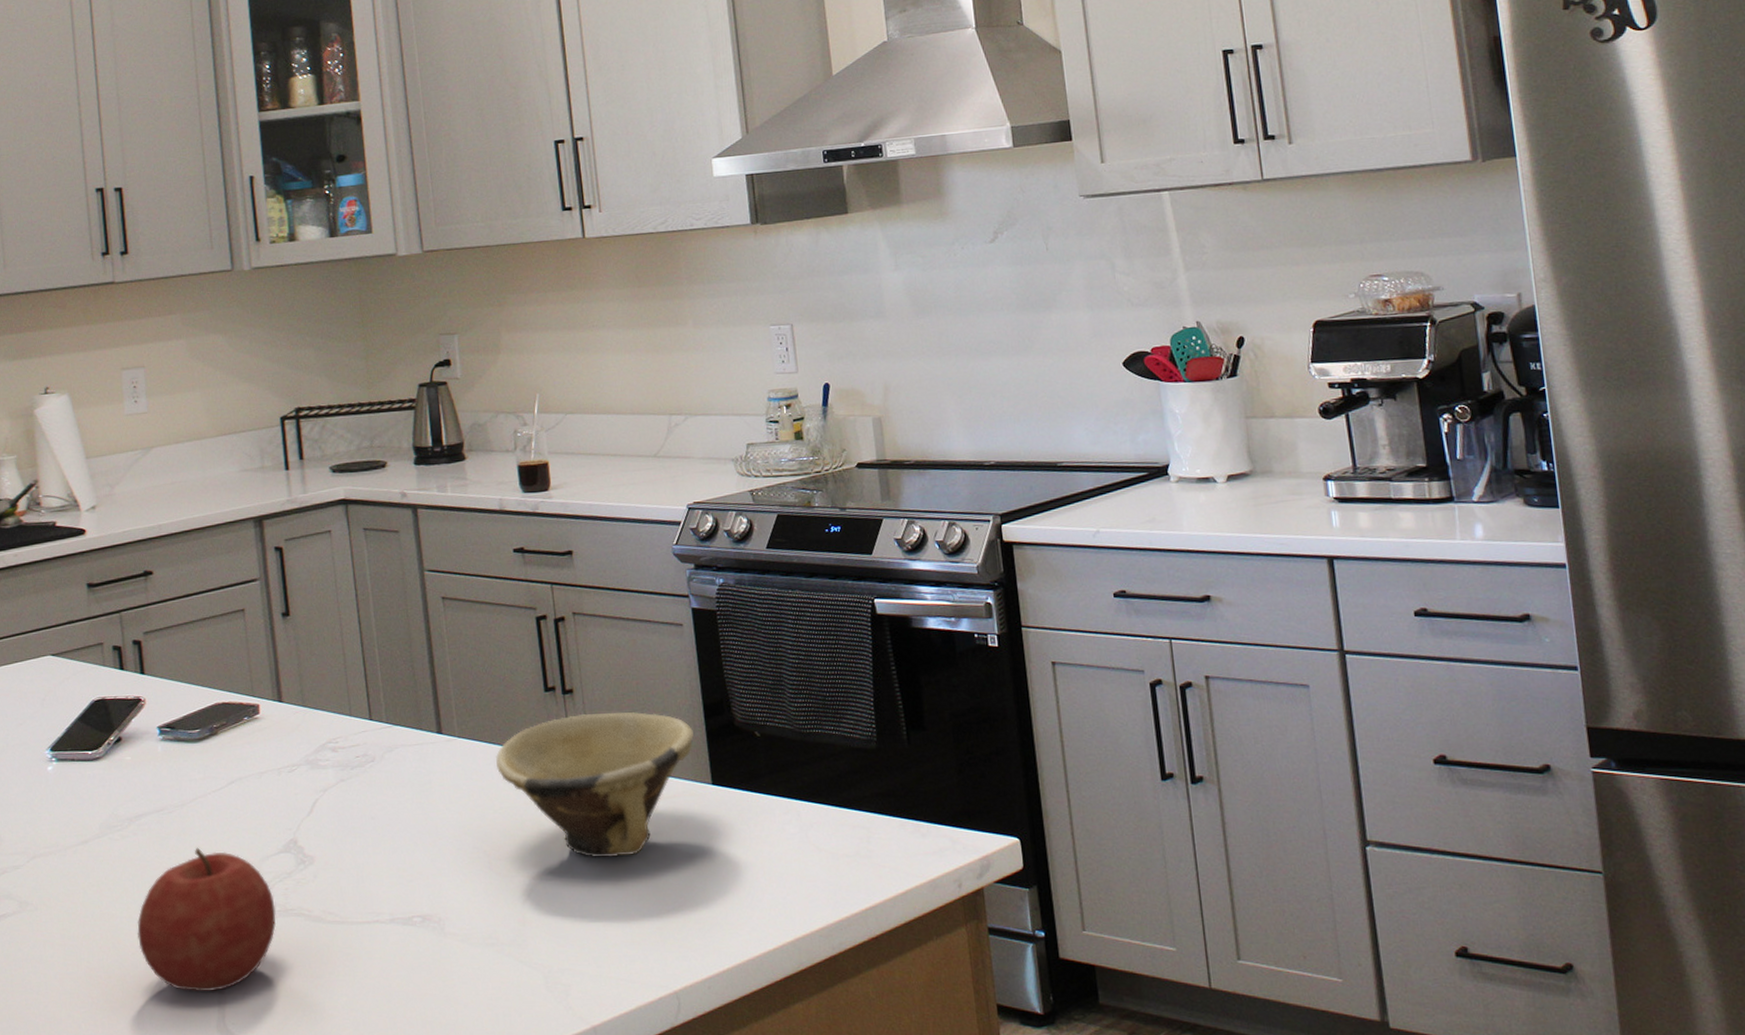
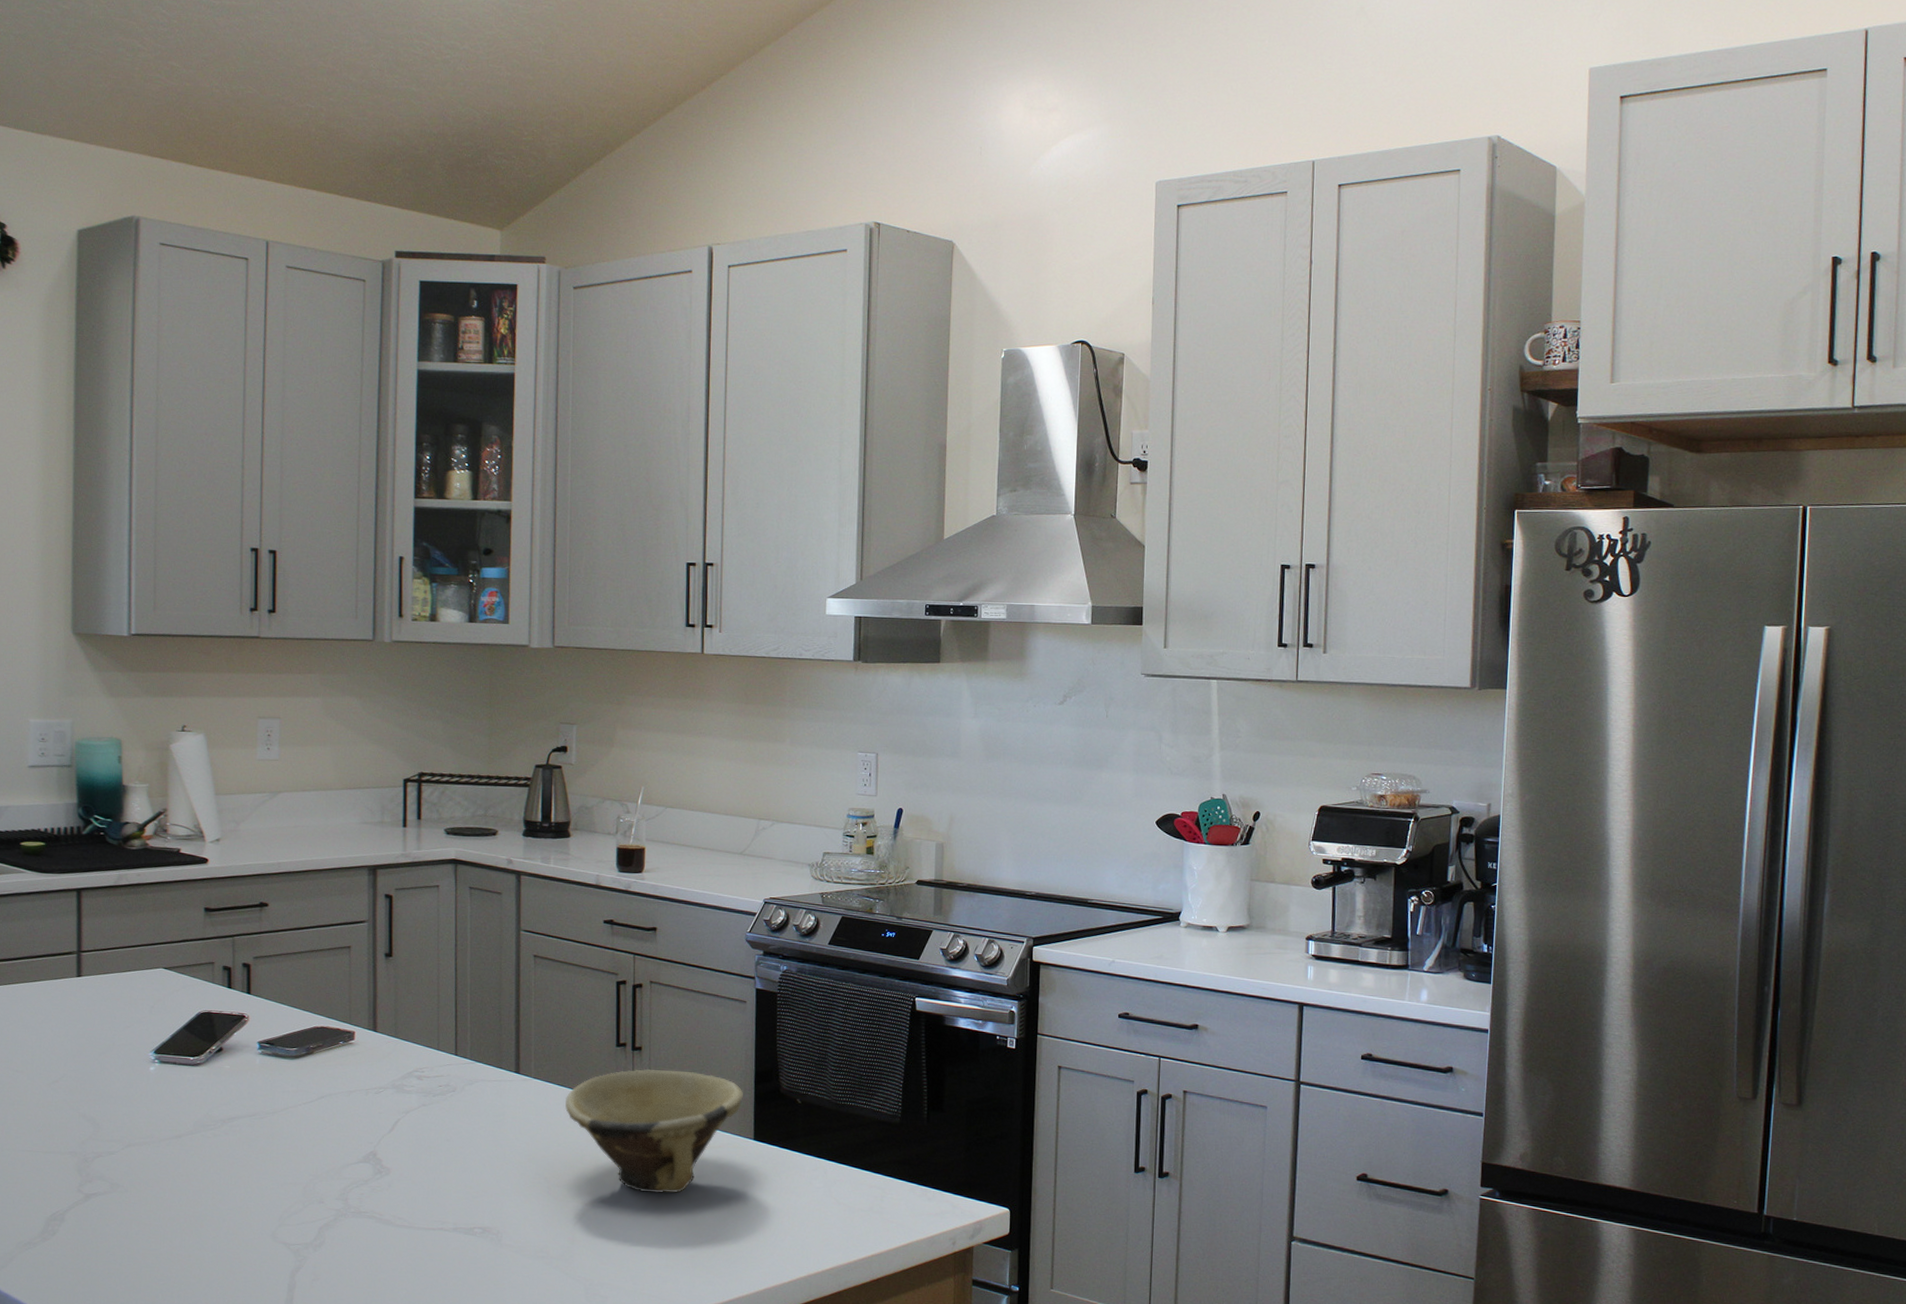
fruit: present [137,847,276,992] -> none [220,1151,350,1276]

